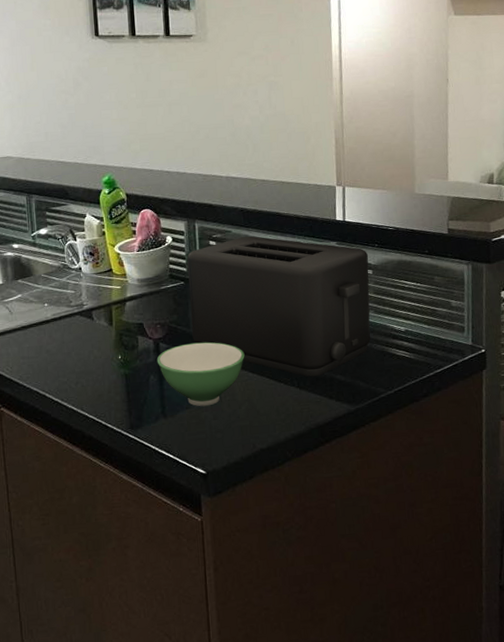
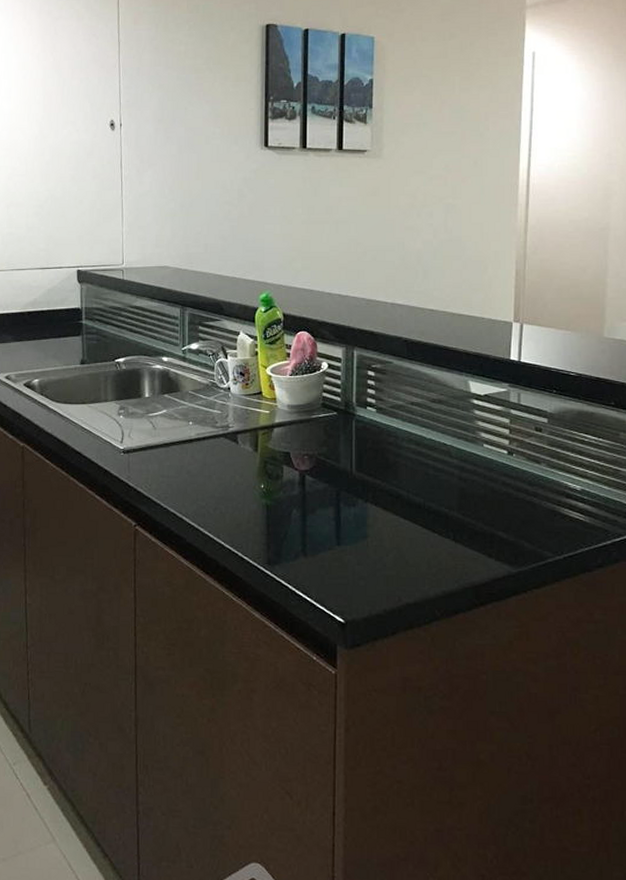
bowl: present [156,342,245,407] -> none [301,479,397,550]
toaster: present [187,236,371,377] -> none [342,370,545,531]

